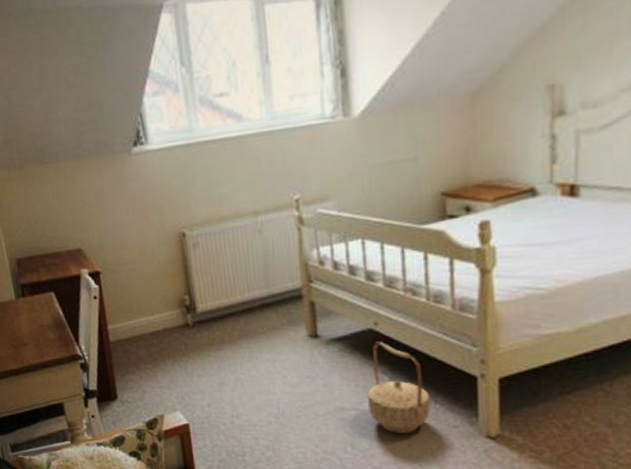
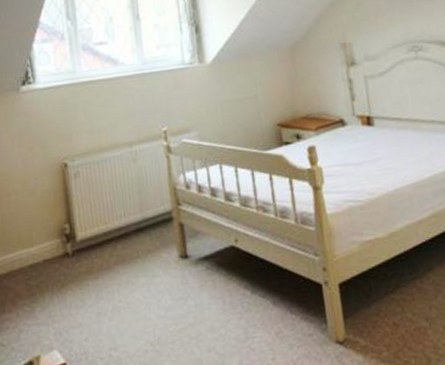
basket: present [367,341,430,434] -> none [234,257,288,349]

